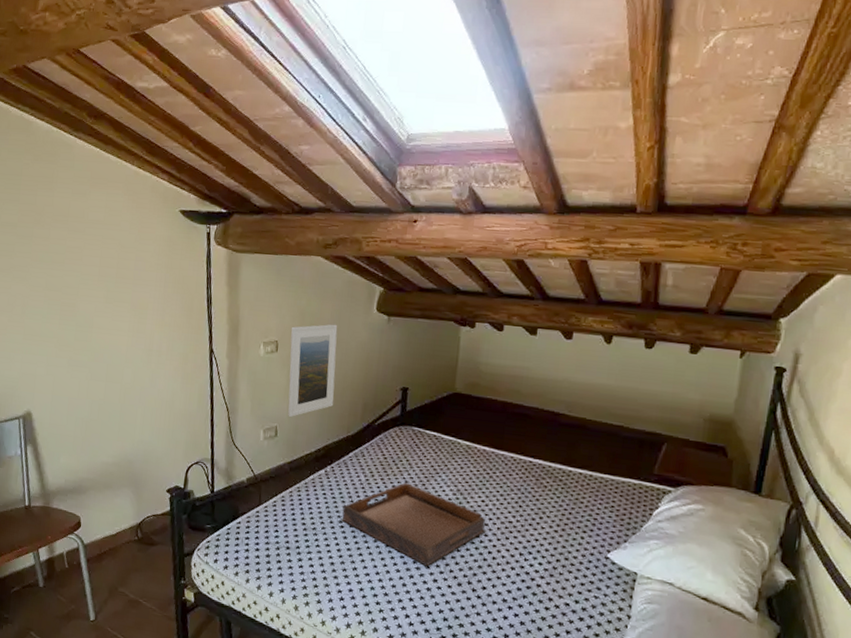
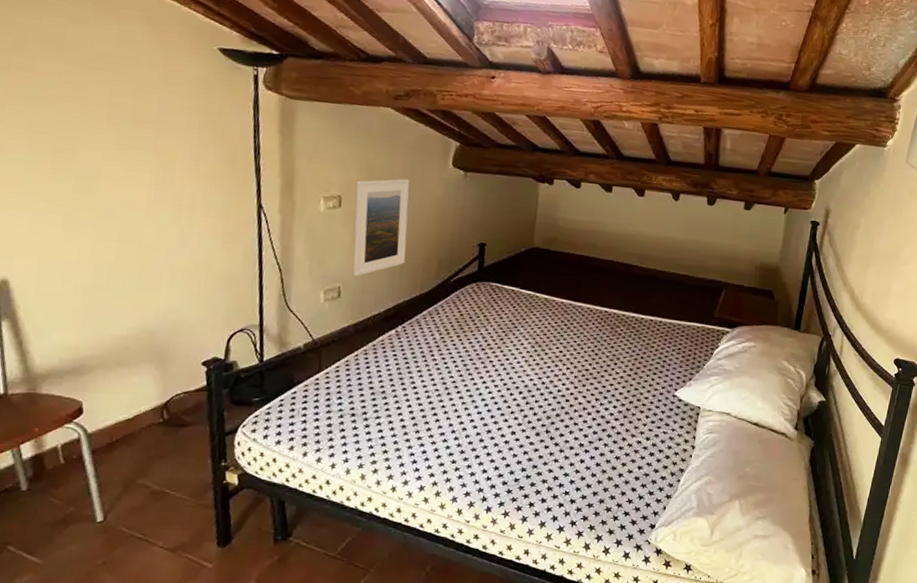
serving tray: present [342,483,485,567] -> none [414,338,563,420]

